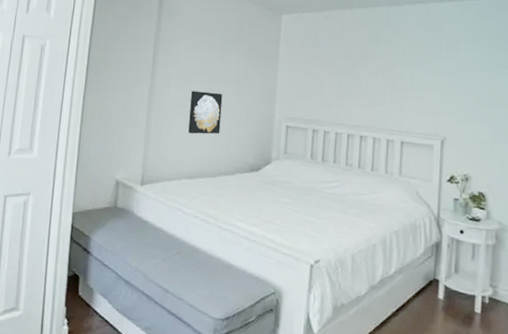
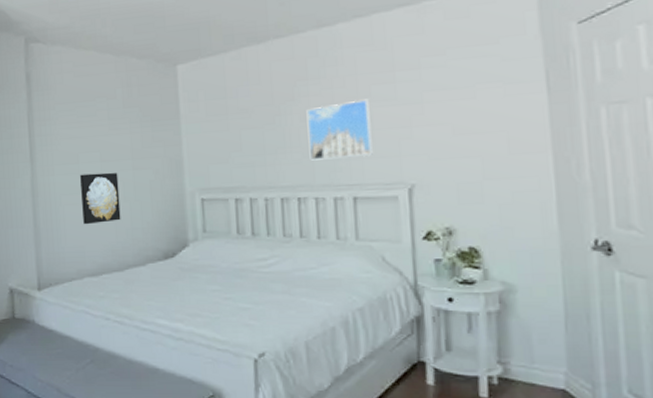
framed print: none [373,66,421,110] -> present [306,99,373,161]

